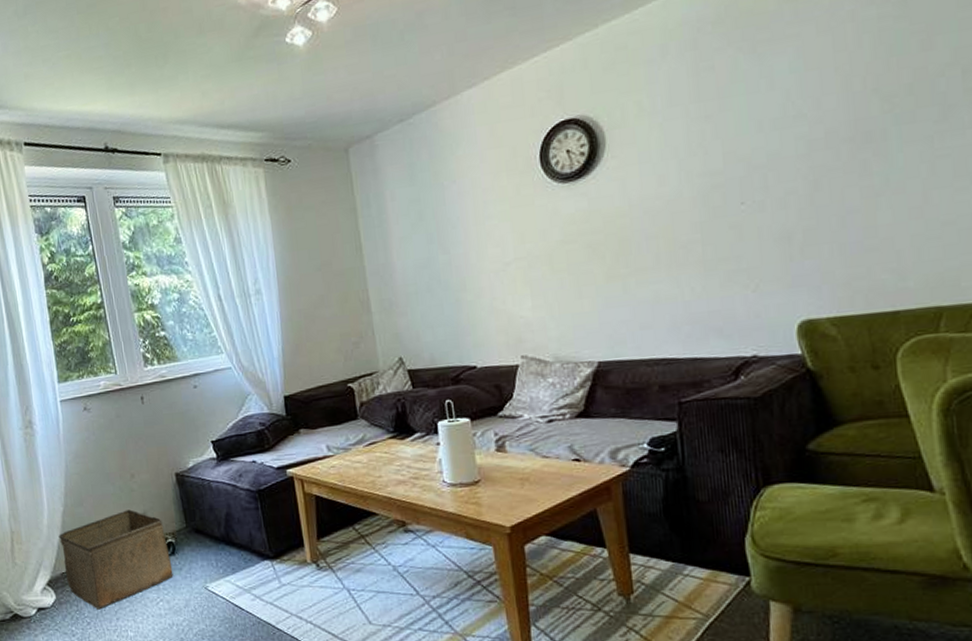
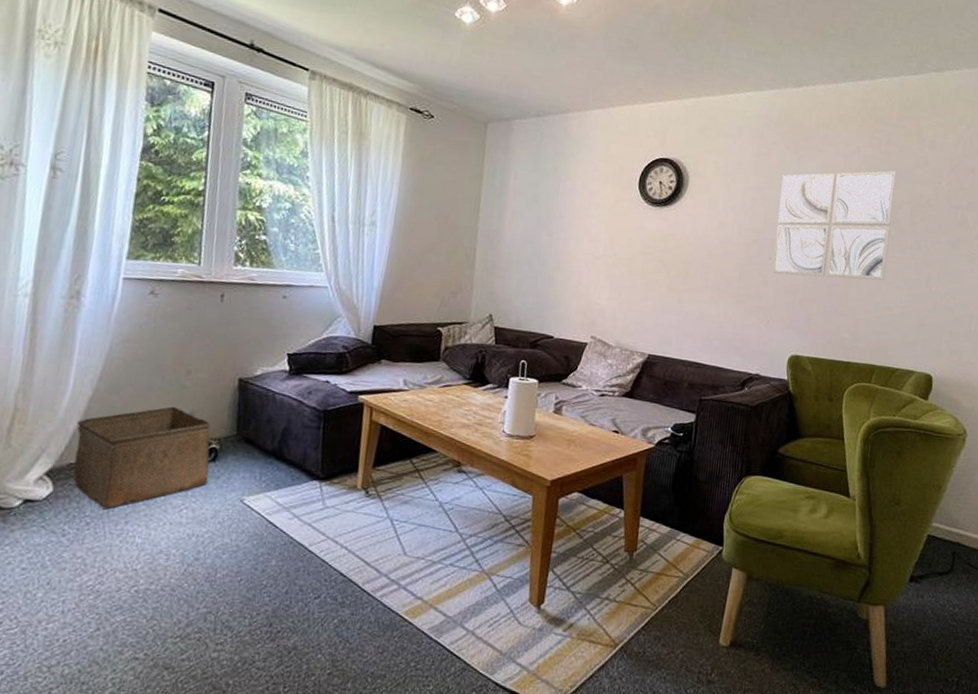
wall art: none [738,24,934,221] -> present [772,170,897,280]

